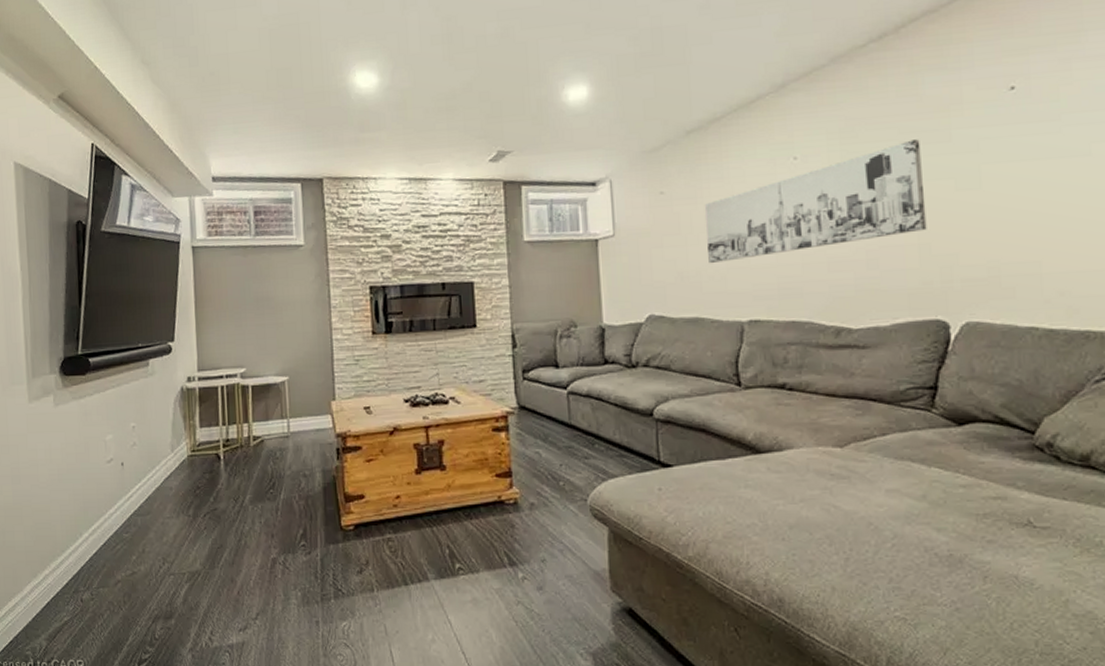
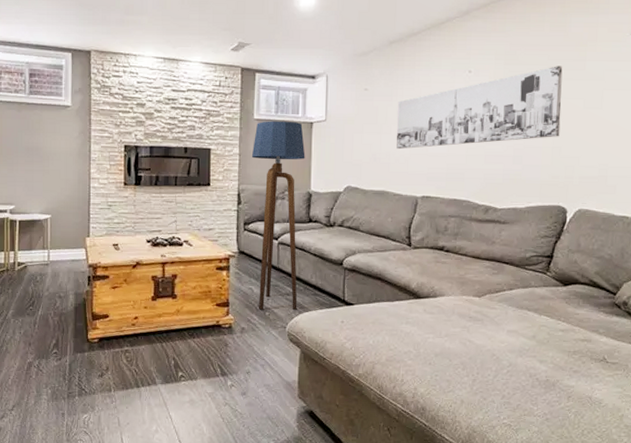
floor lamp: none [524,240,600,479] -> present [251,121,305,310]

